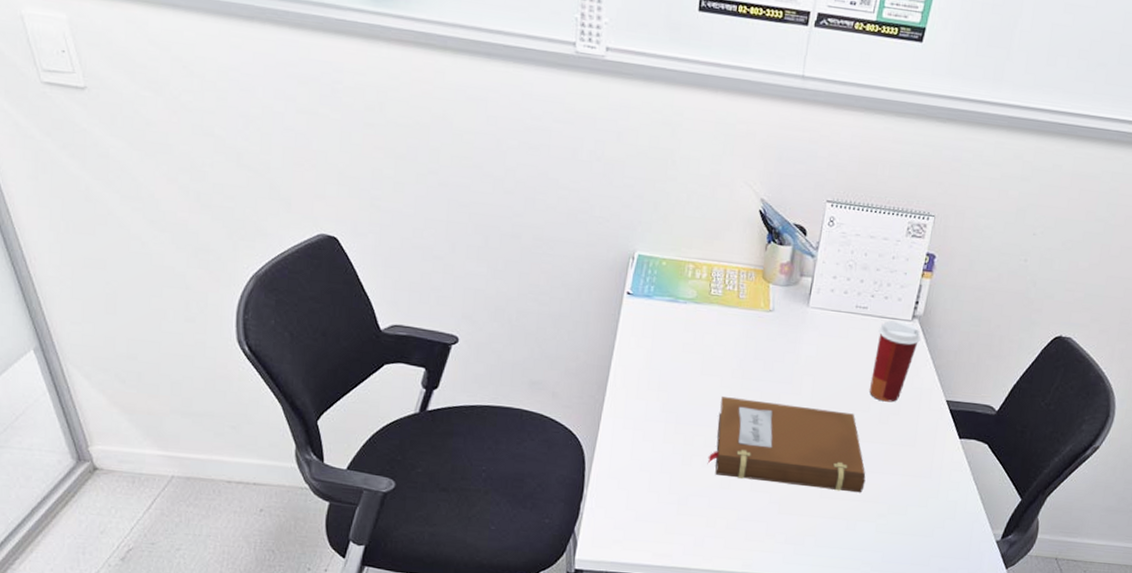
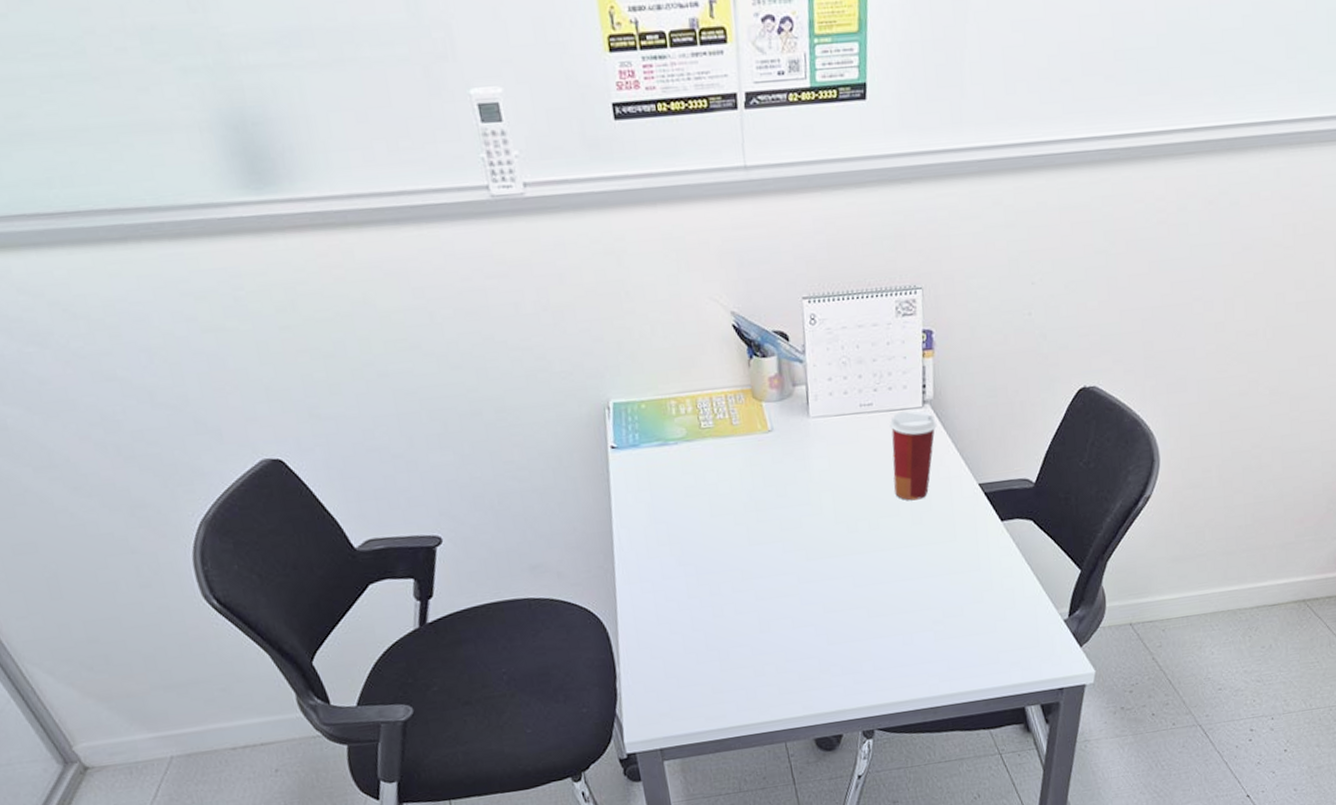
notebook: present [707,397,866,493] -> none [739,521,913,620]

